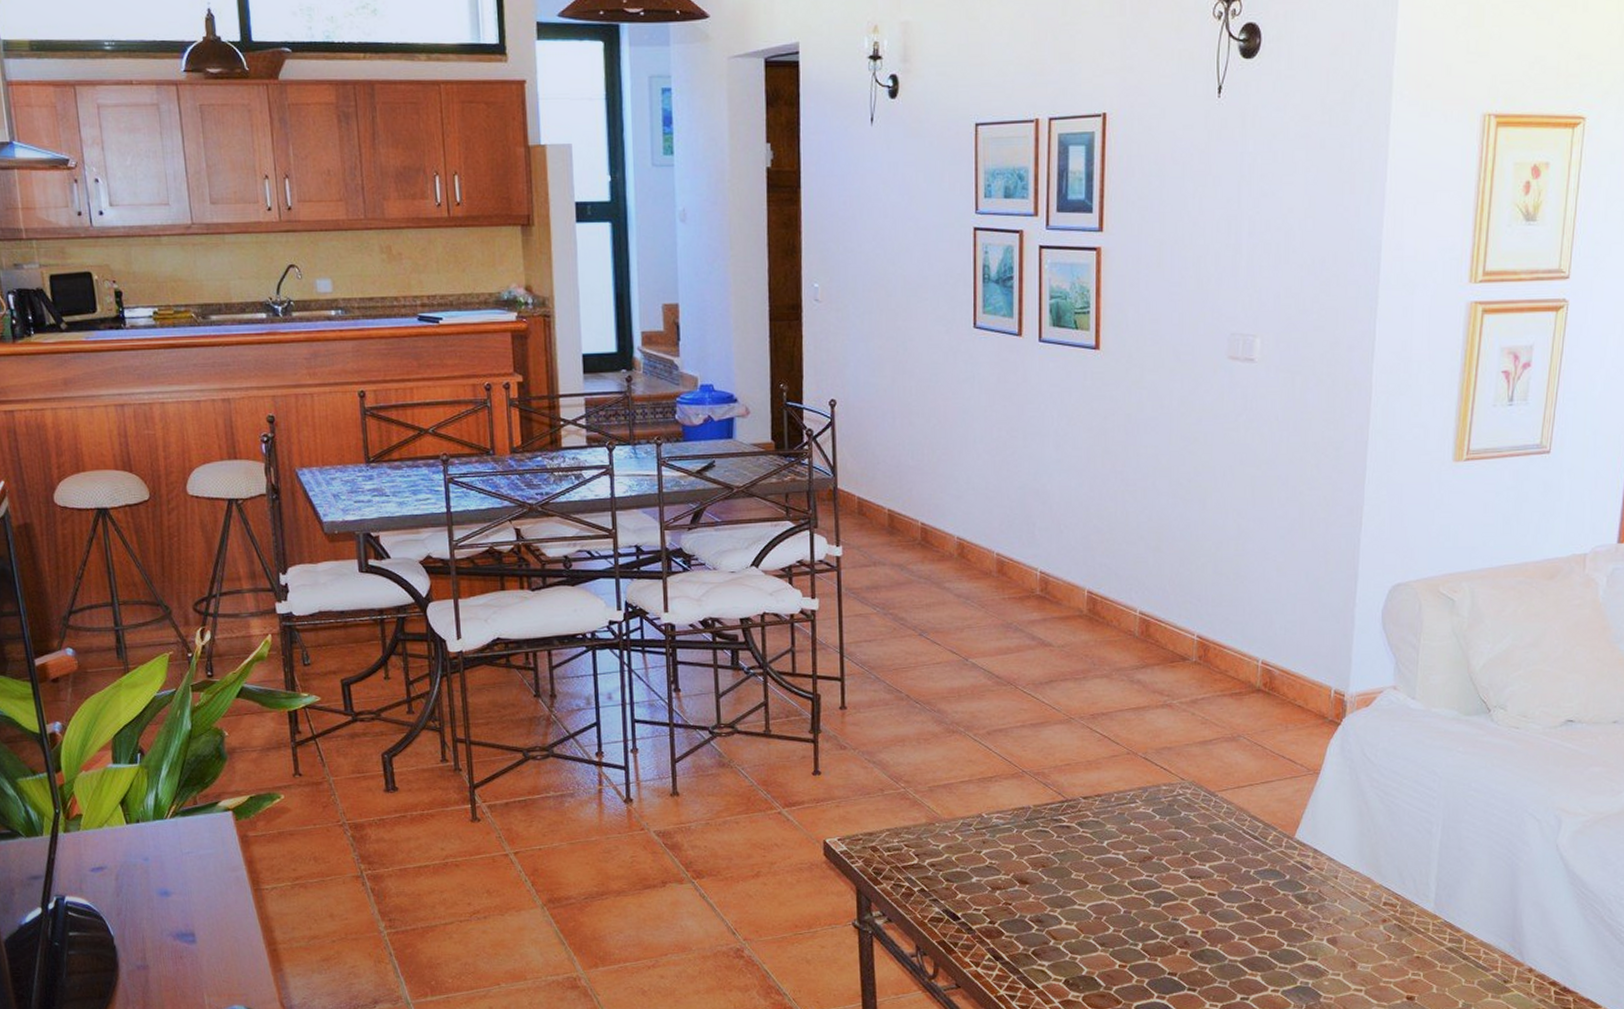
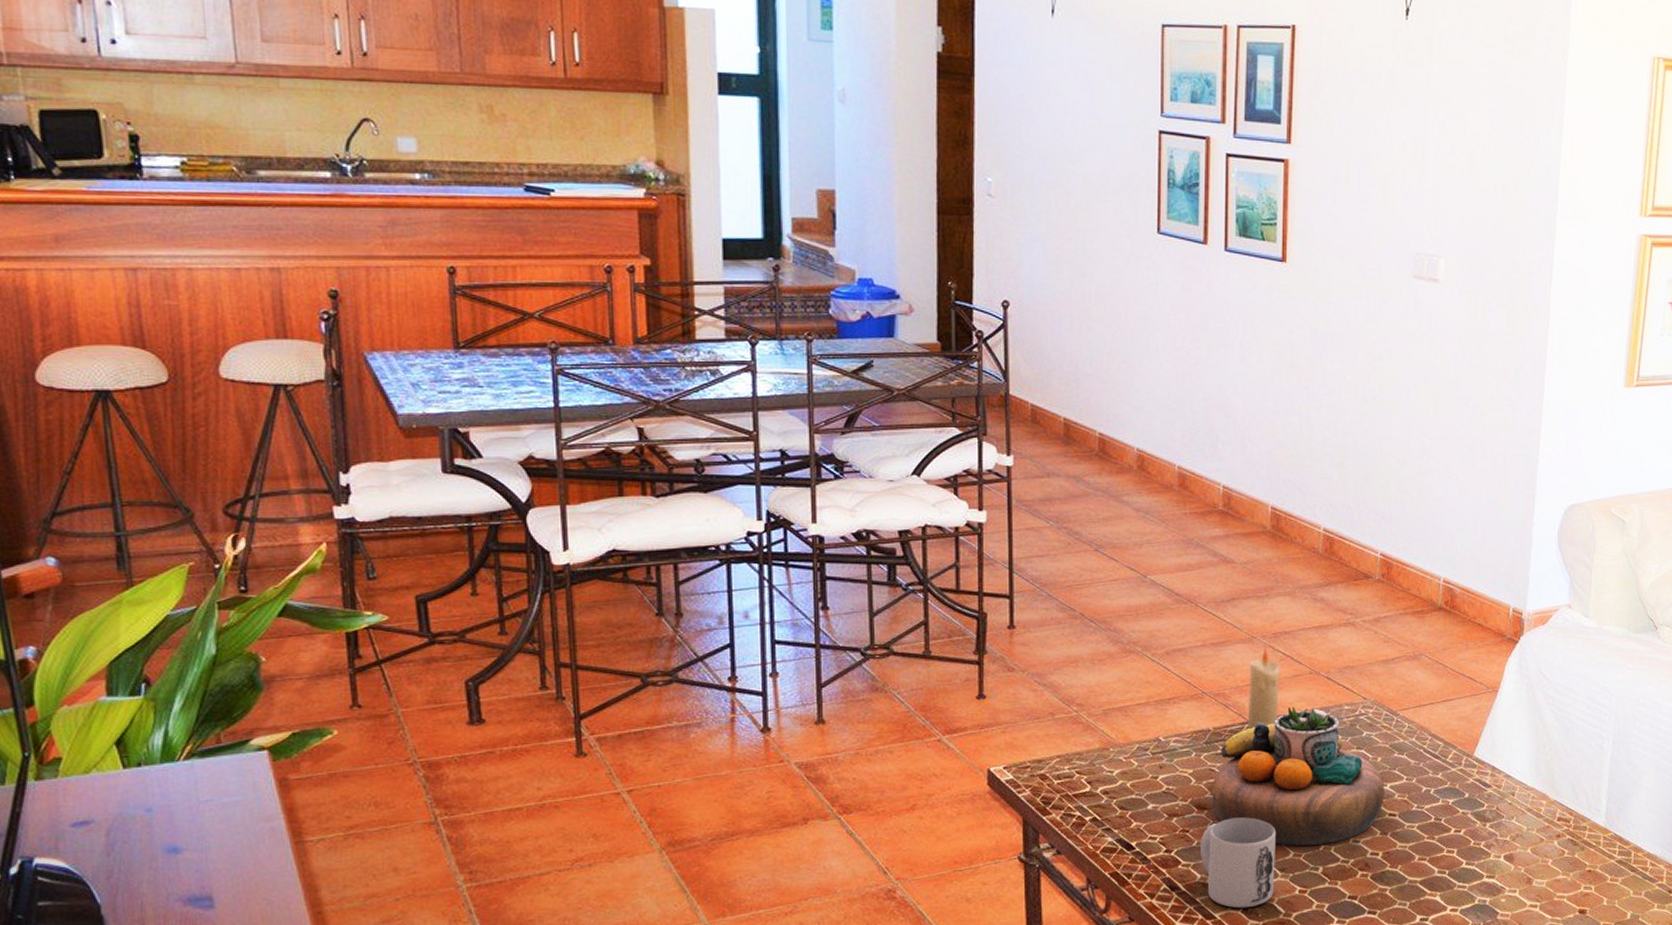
mug: none [1022,892,1096,980] -> present [1199,817,1277,909]
decorative bowl: none [1033,786,1203,921] -> present [1212,706,1385,846]
candle: none [1066,729,1098,808] -> present [1247,648,1280,730]

